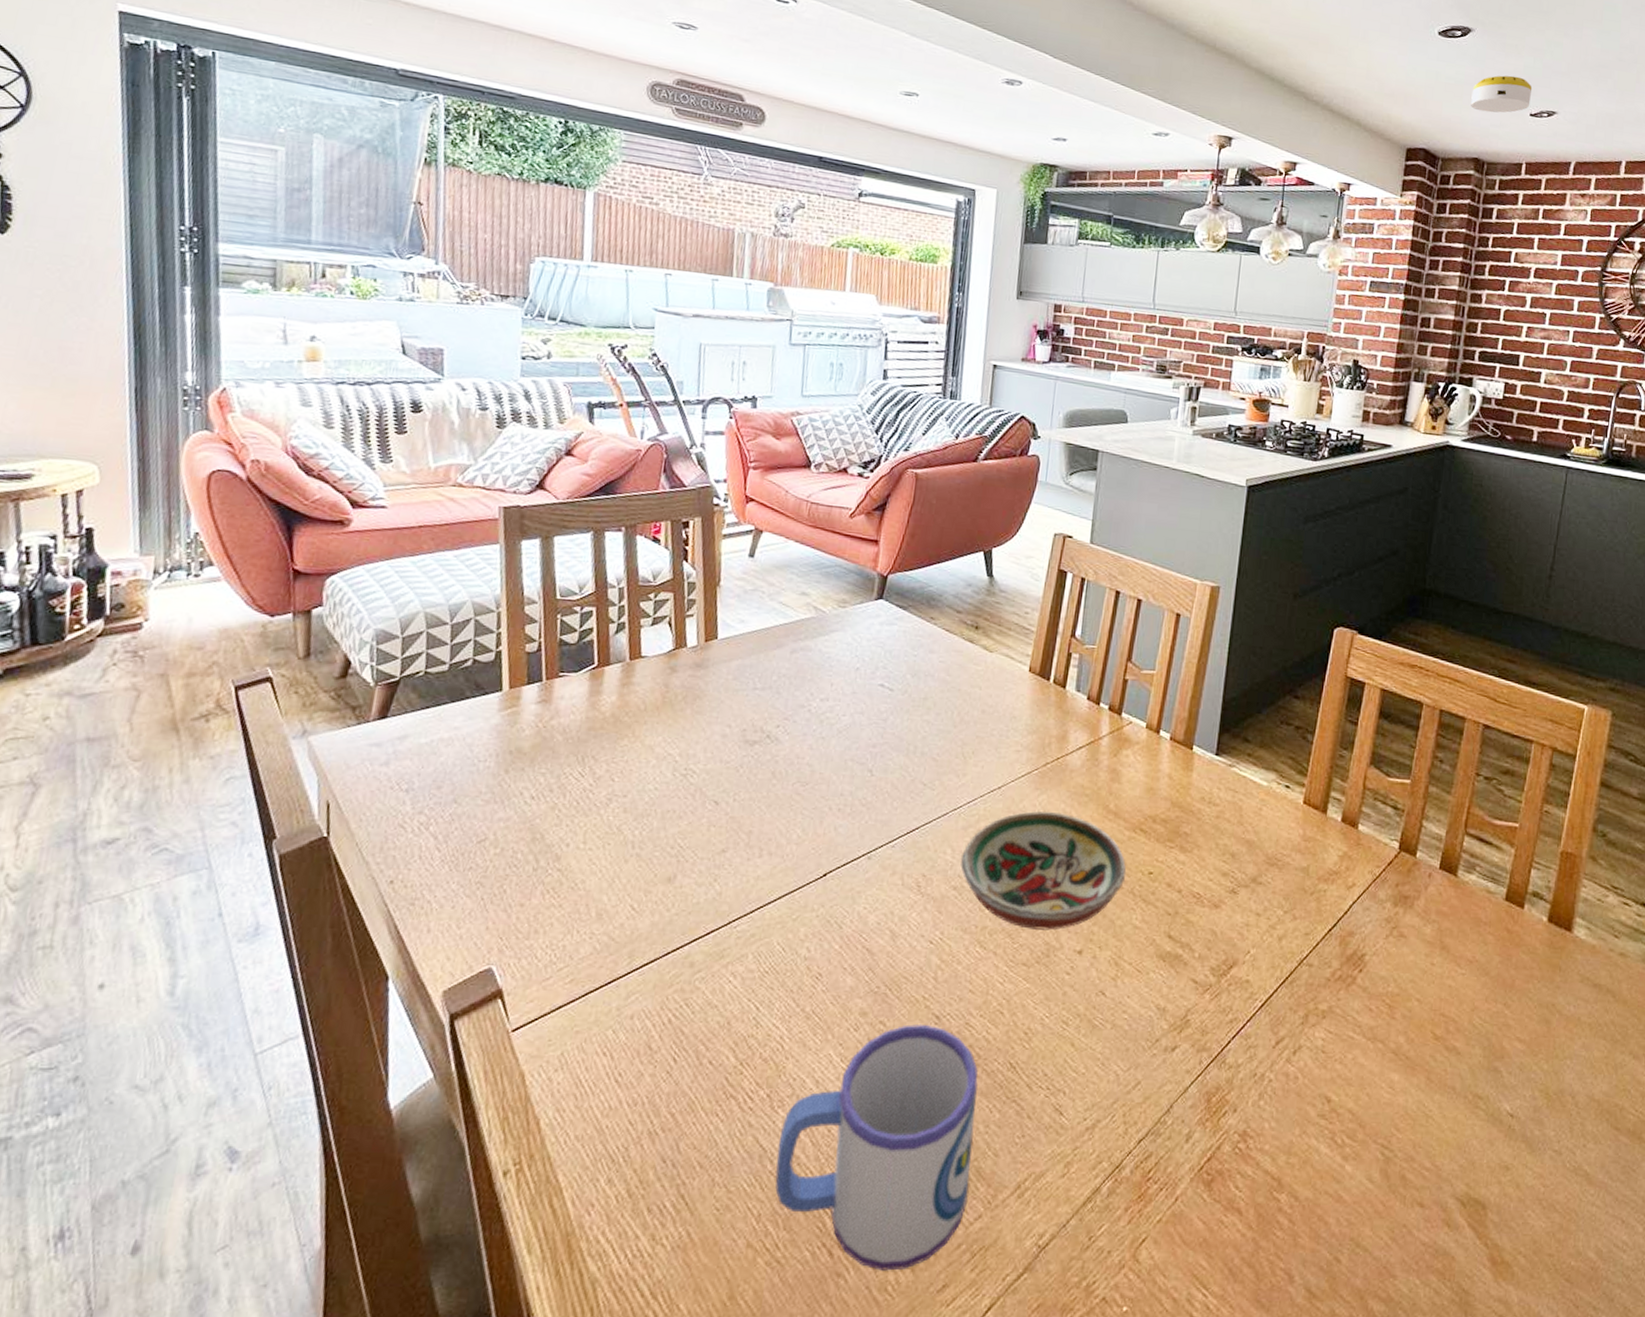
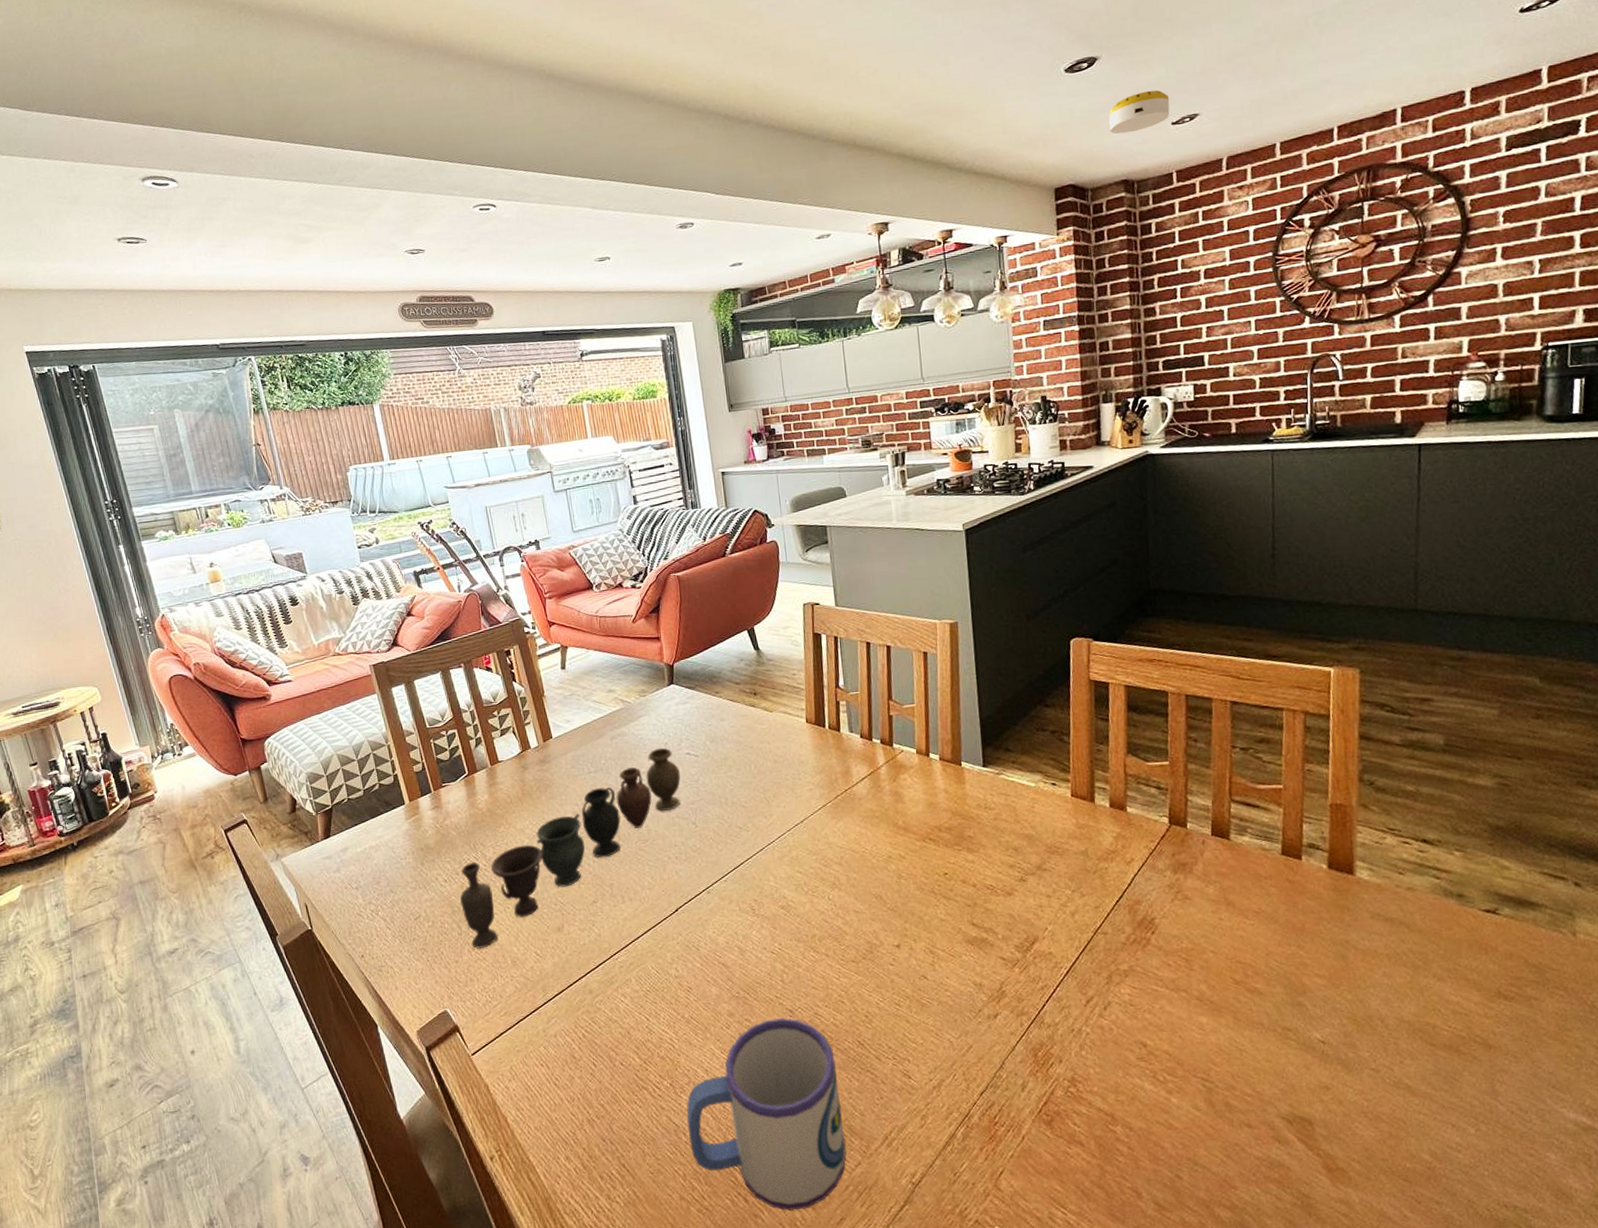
vase: none [545,672,867,893] -> present [460,747,681,950]
decorative bowl: present [960,811,1127,931] -> none [782,834,925,933]

